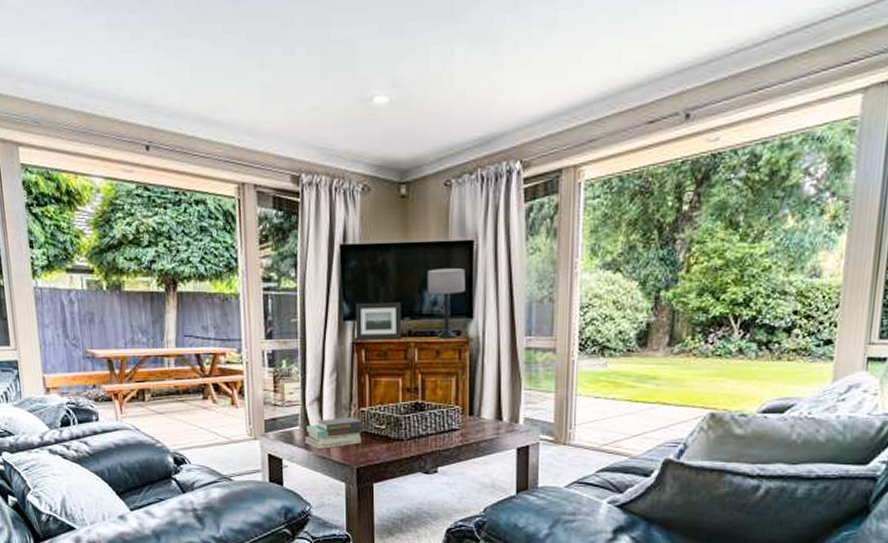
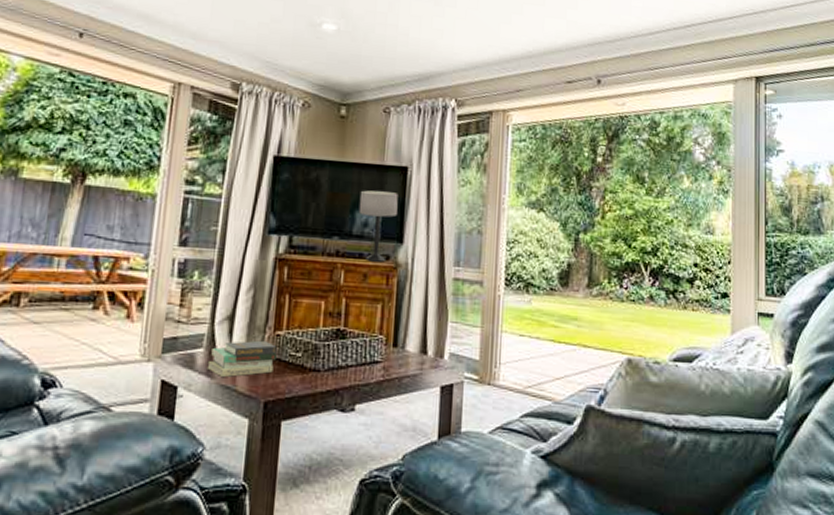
picture frame: present [355,303,402,341] -> none [279,217,331,258]

